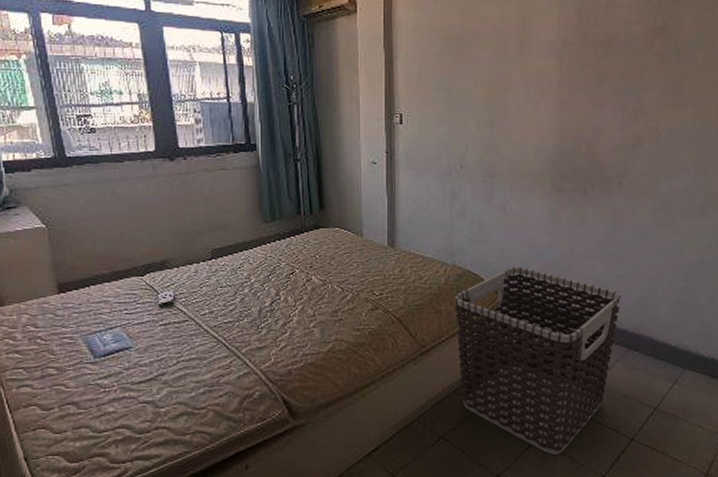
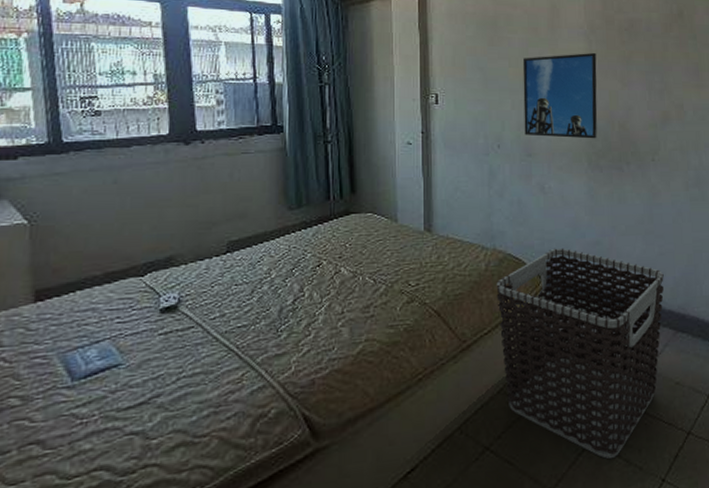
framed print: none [488,70,567,161] -> present [522,52,598,139]

